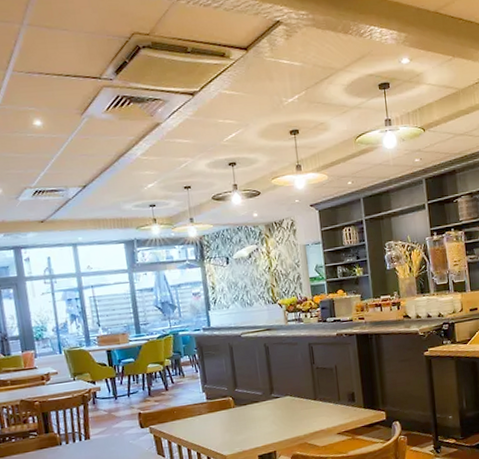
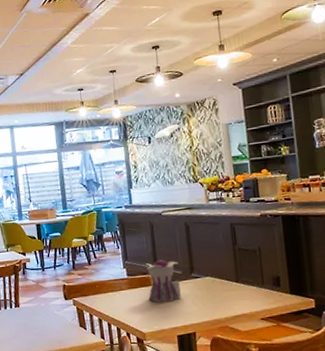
teapot: none [225,381,262,425] -> present [145,259,181,303]

